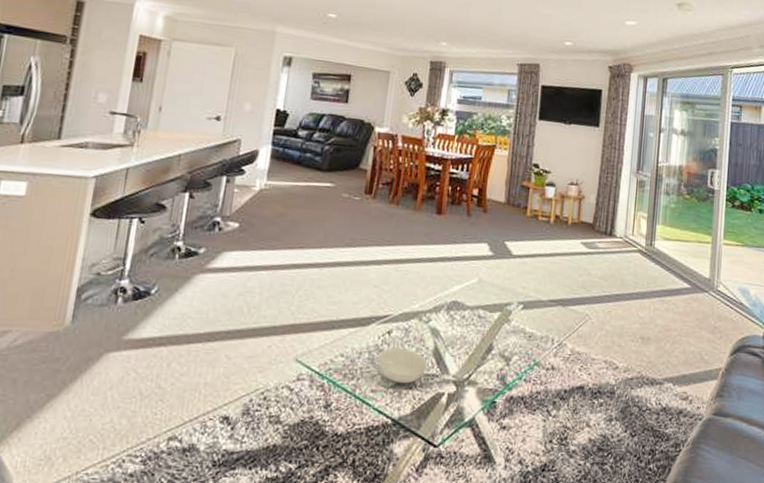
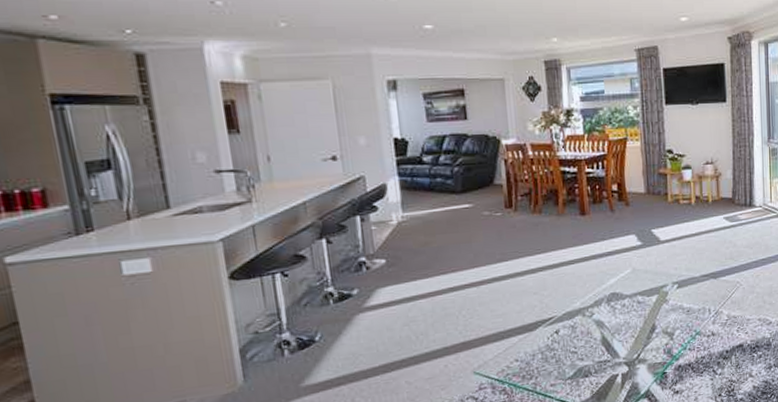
bowl: present [376,347,428,384] -> none [550,343,598,375]

